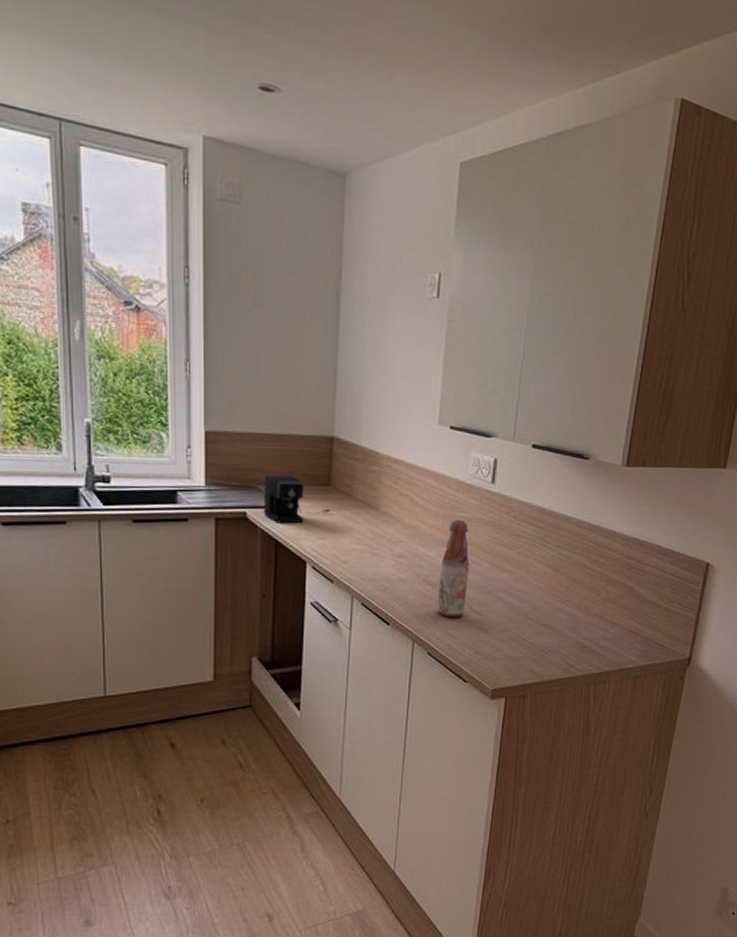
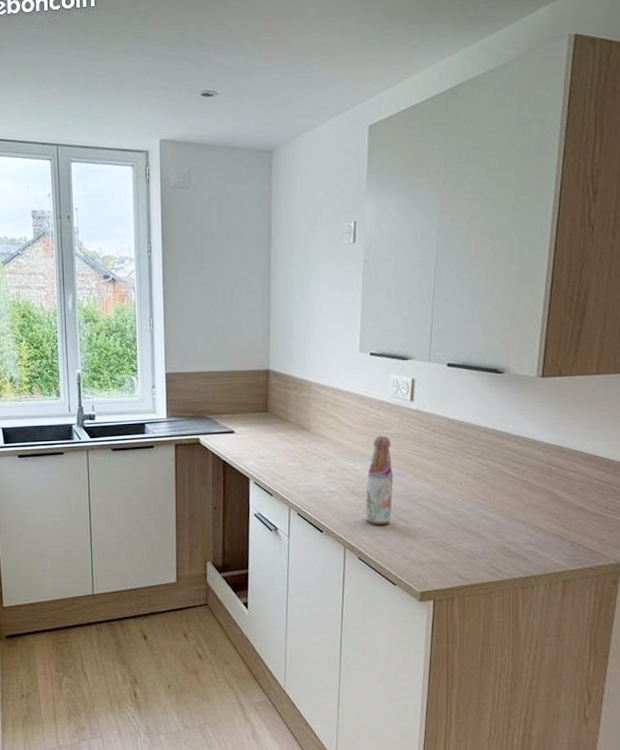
coffee maker: present [263,474,330,524] -> none [213,405,268,446]

